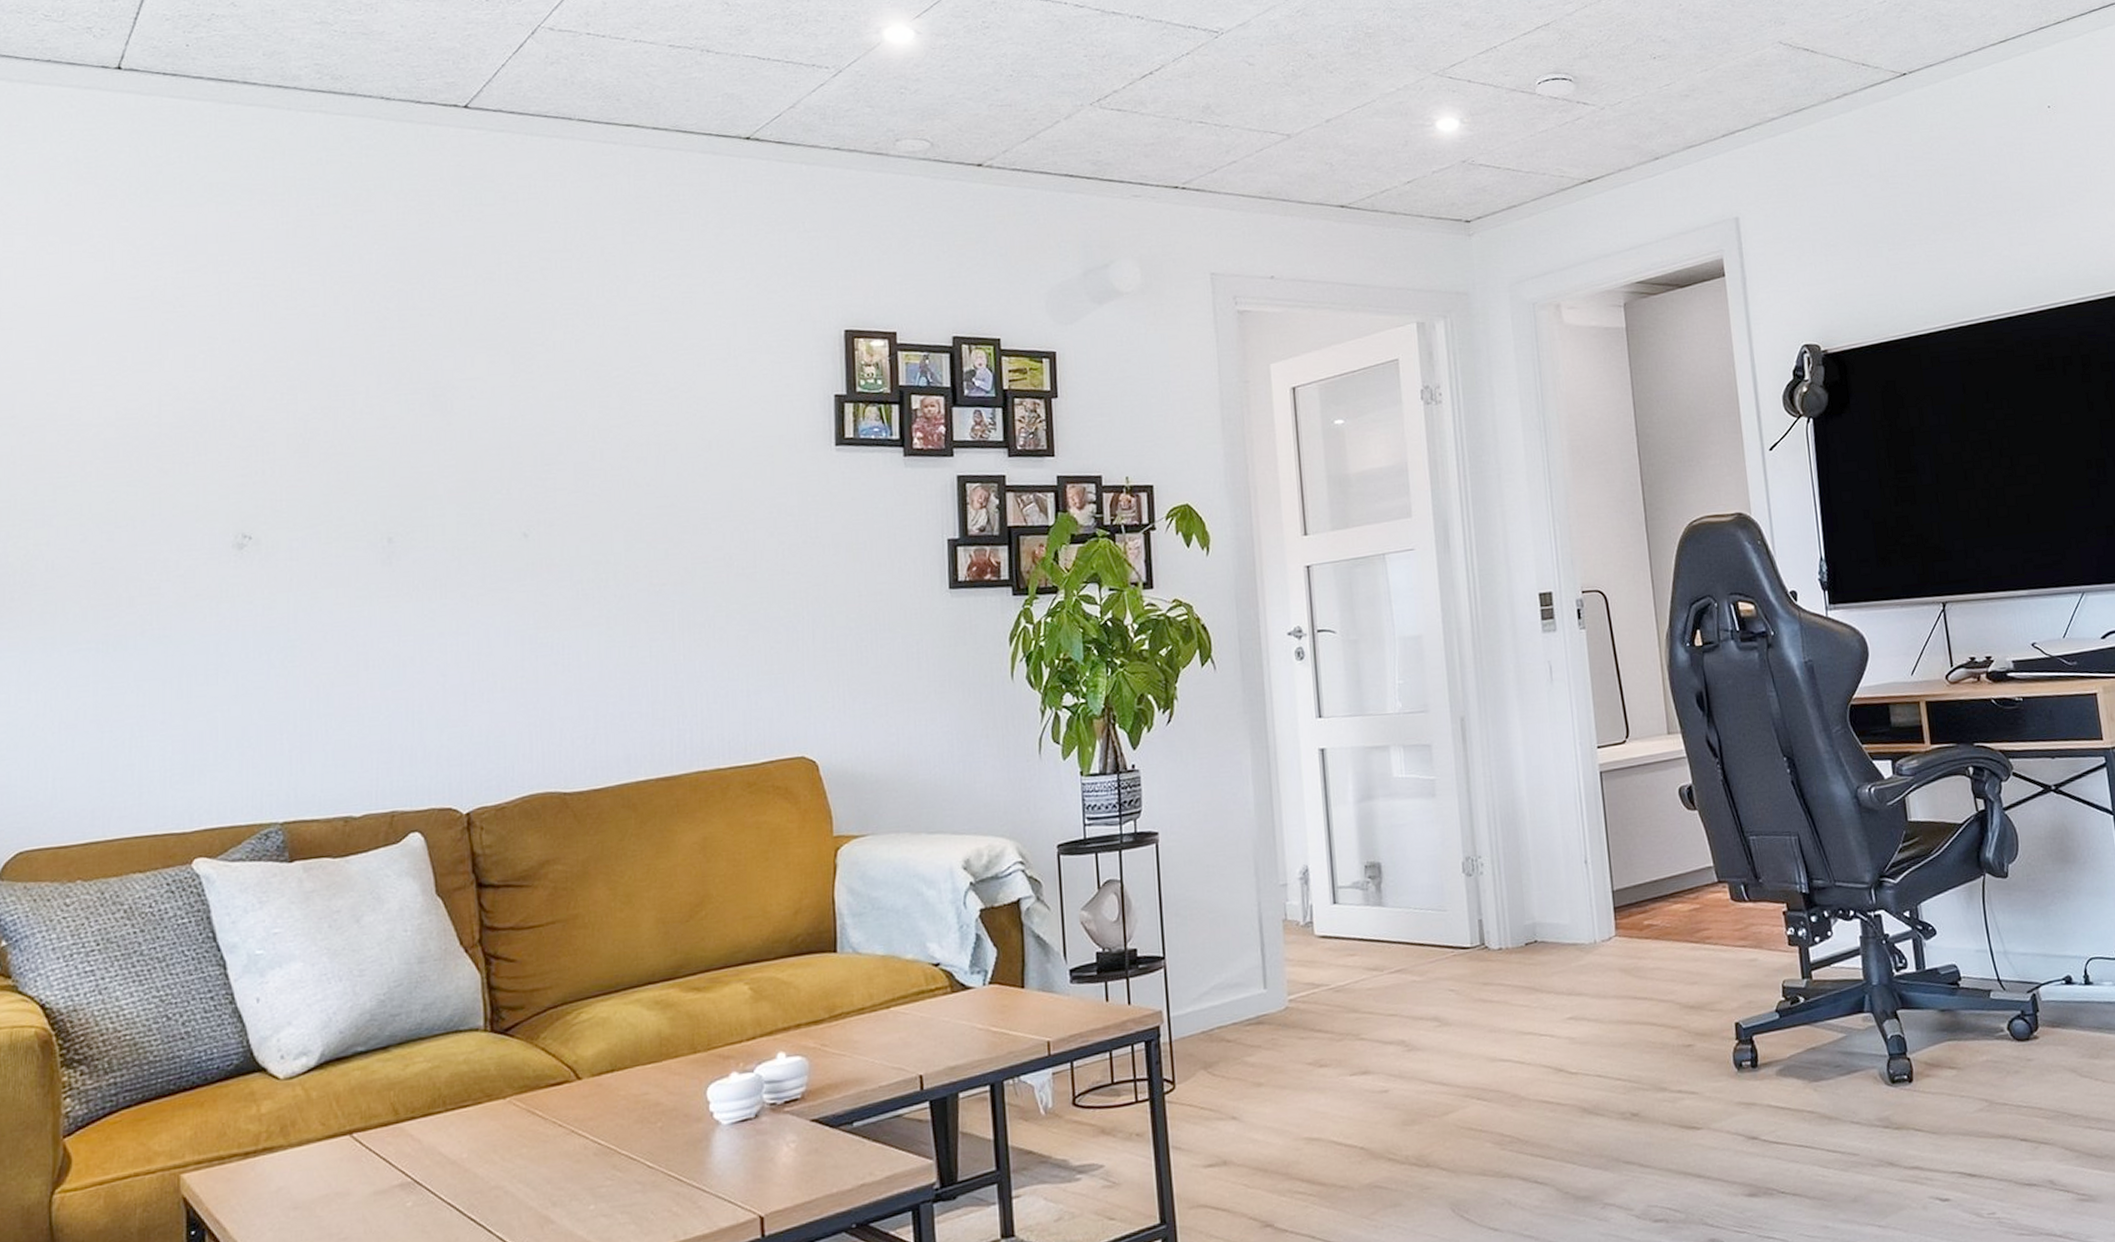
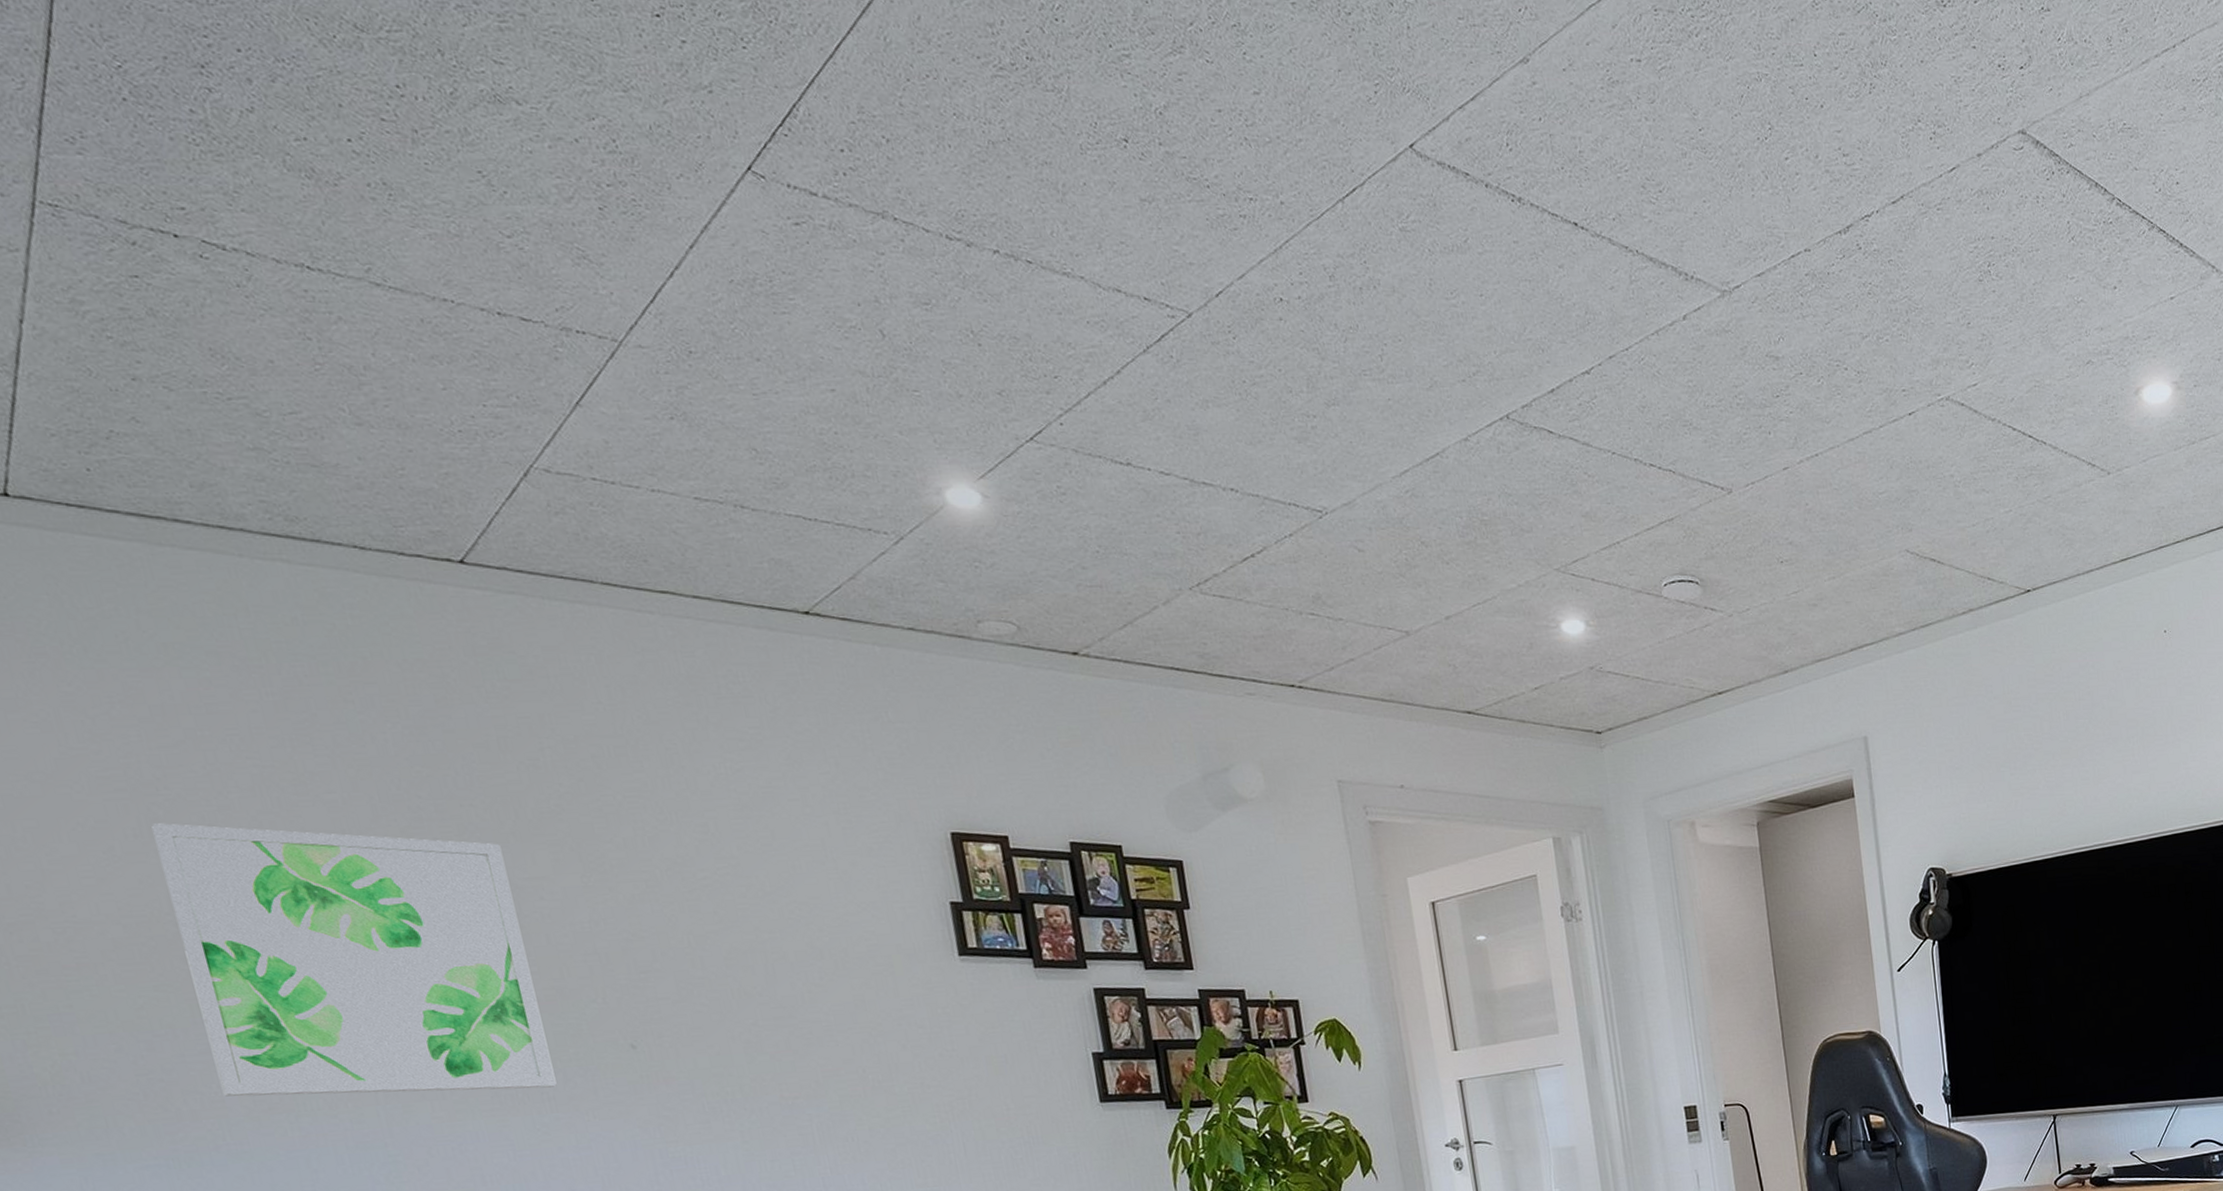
wall art: none [160,336,450,584] -> present [152,823,557,1097]

